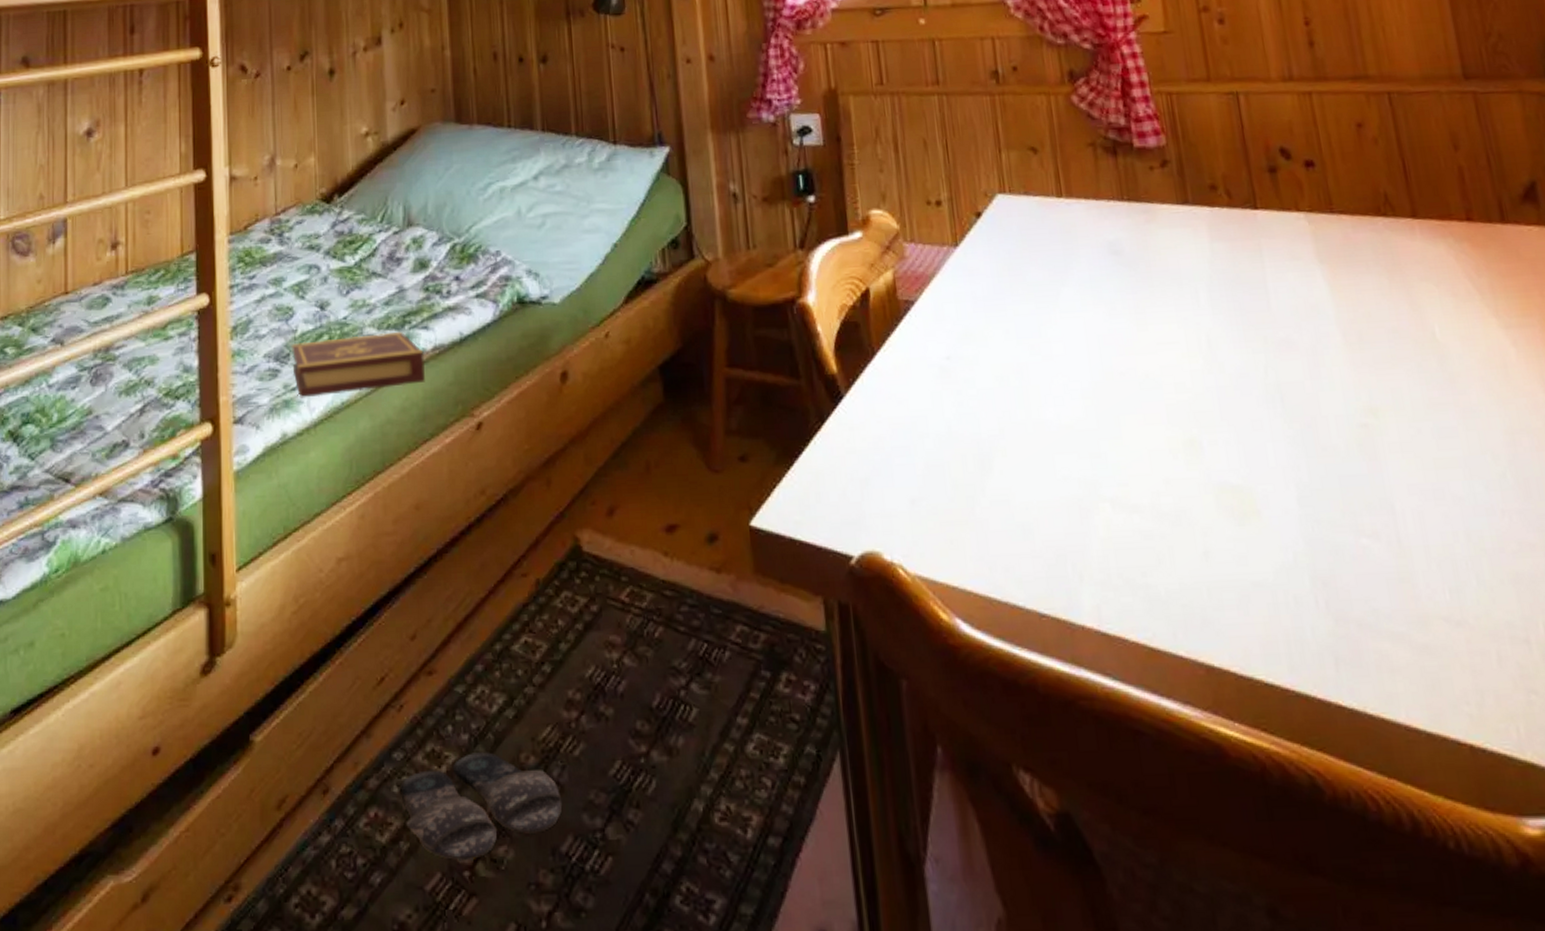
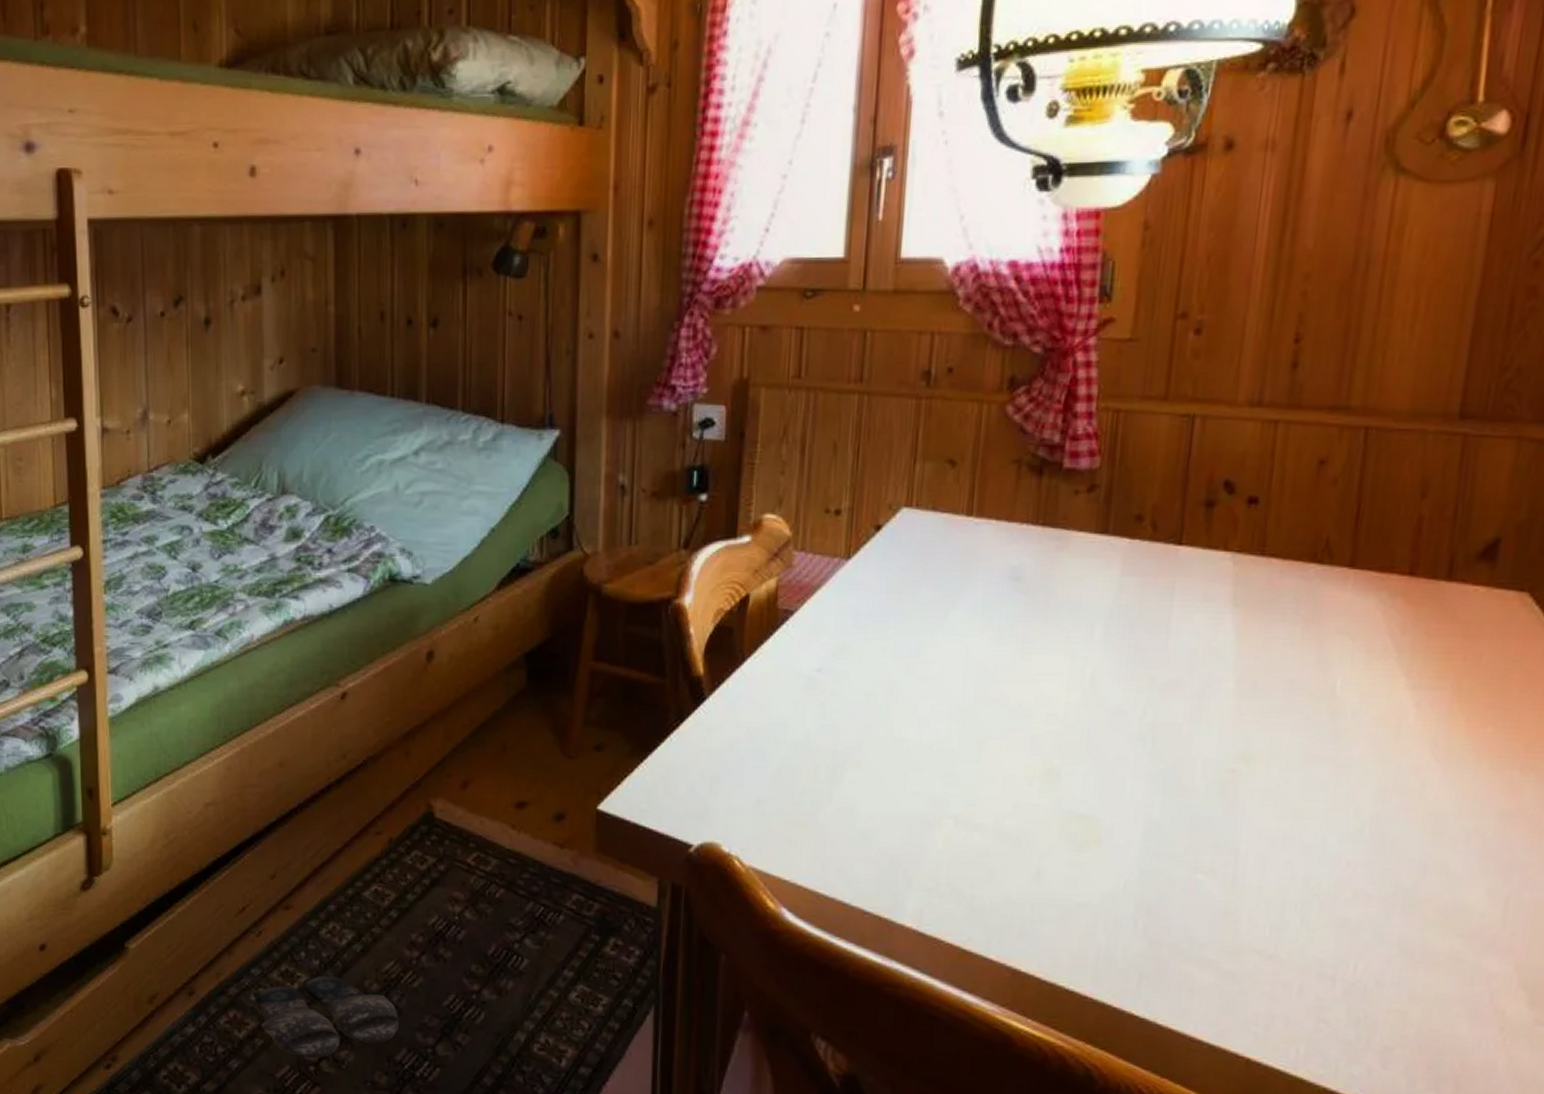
book: present [290,331,425,399] -> none [163,598,294,656]

